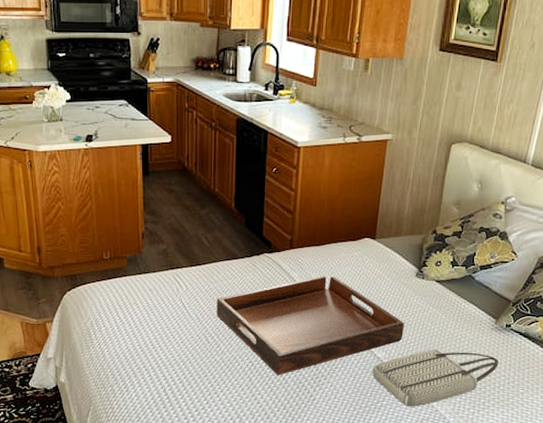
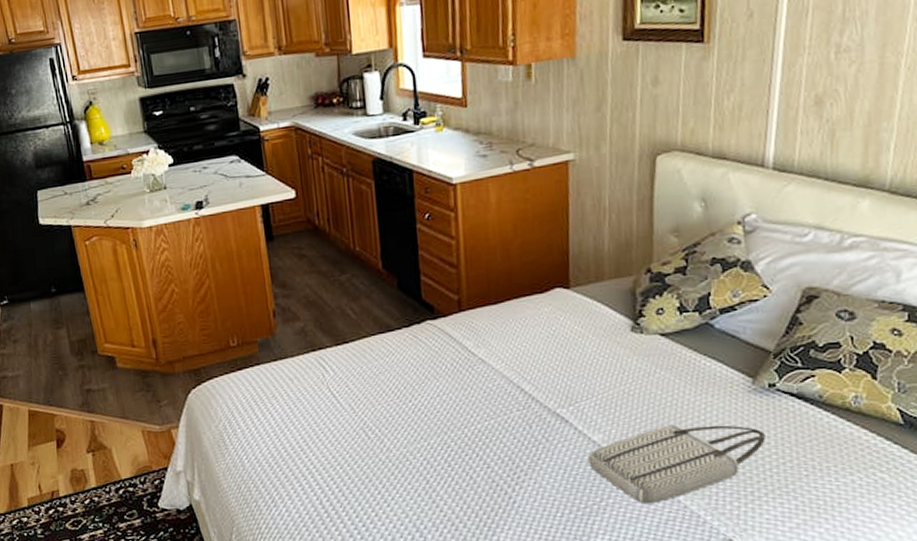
serving tray: present [216,276,404,375] -> none [373,341,625,474]

